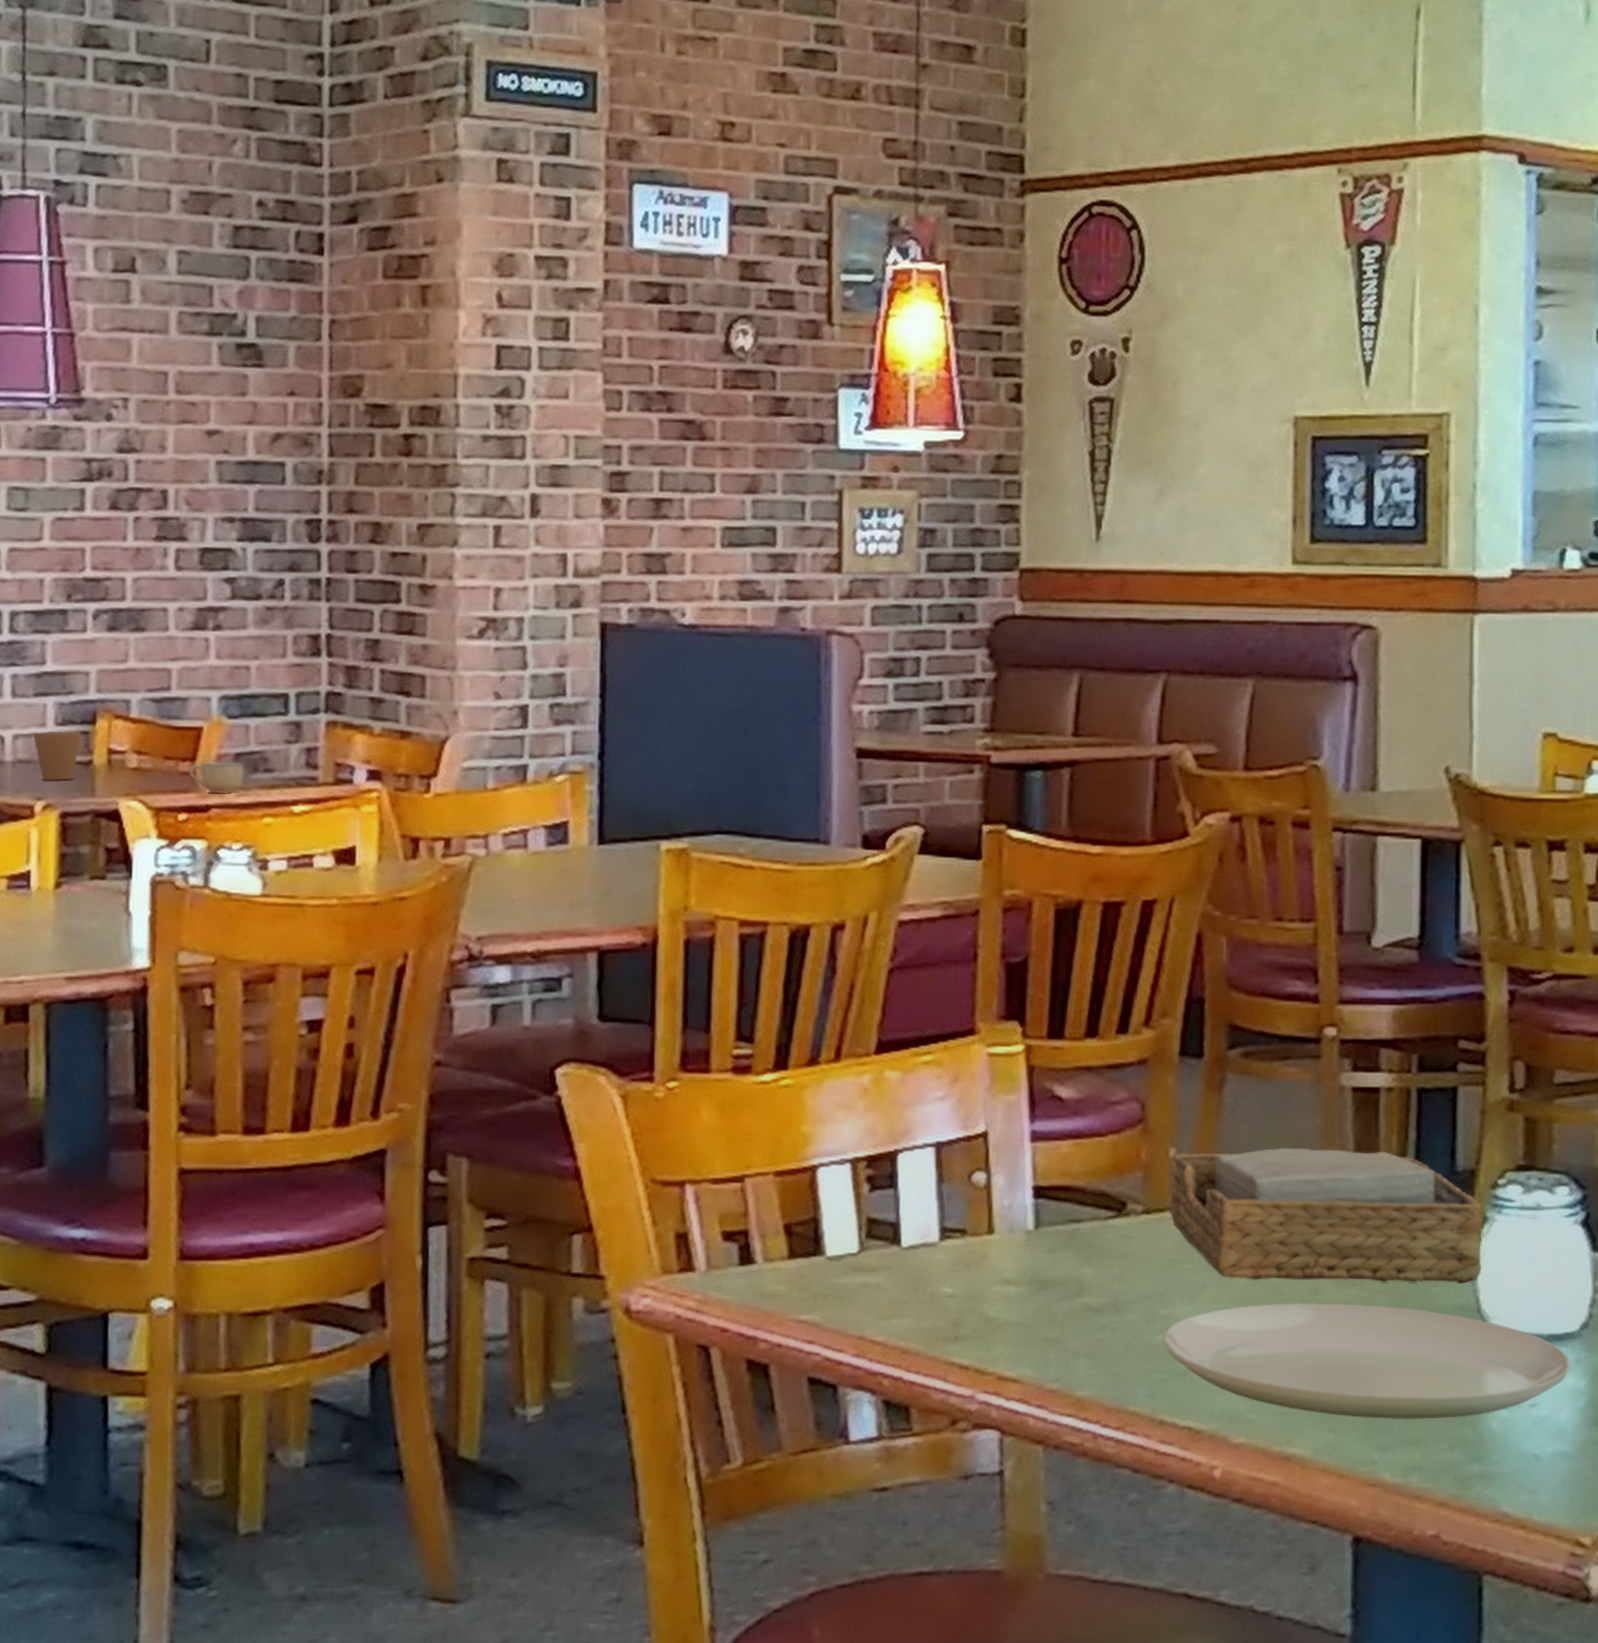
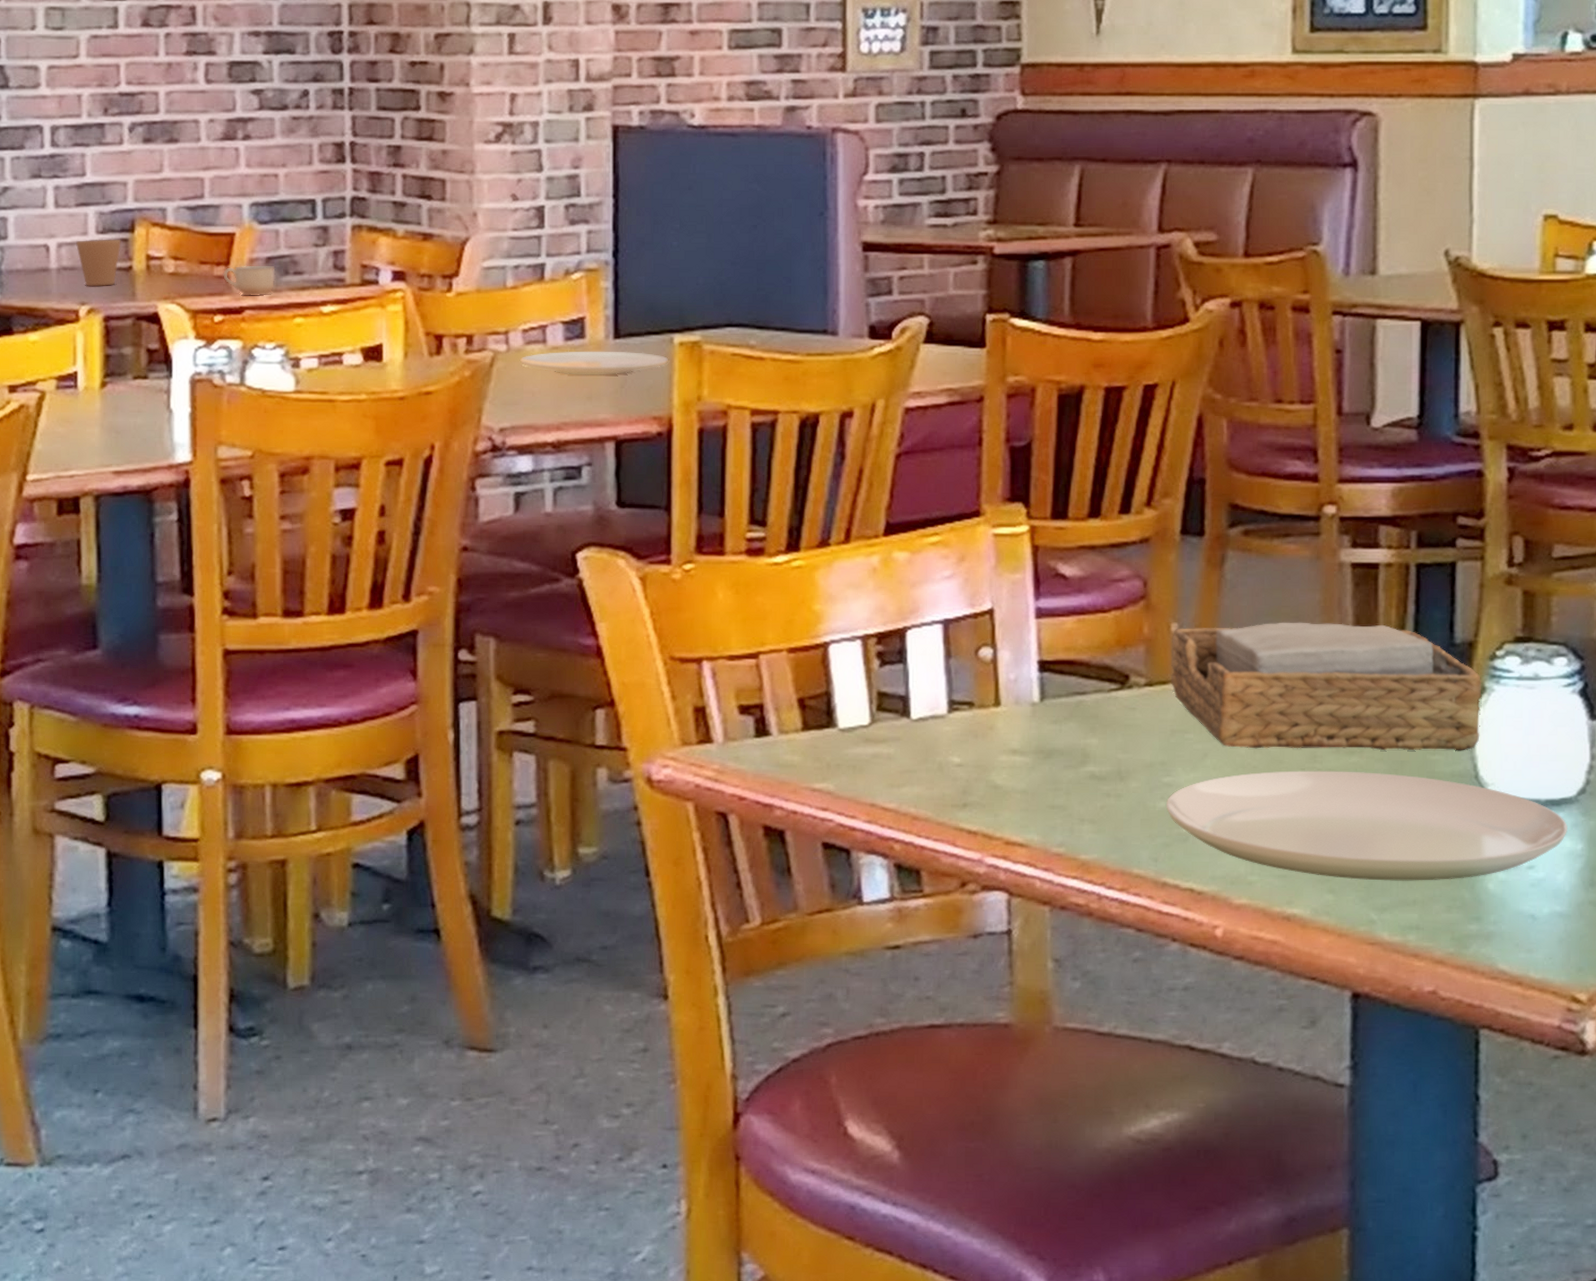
plate: none [499,856,654,883] -> present [519,351,668,375]

